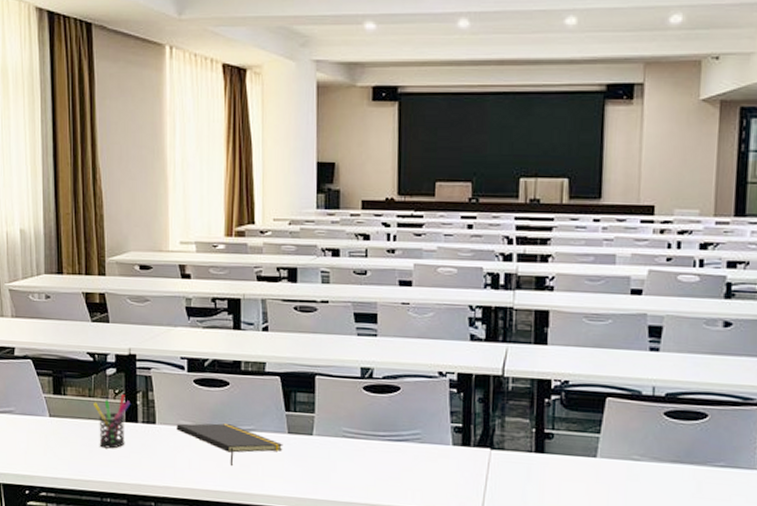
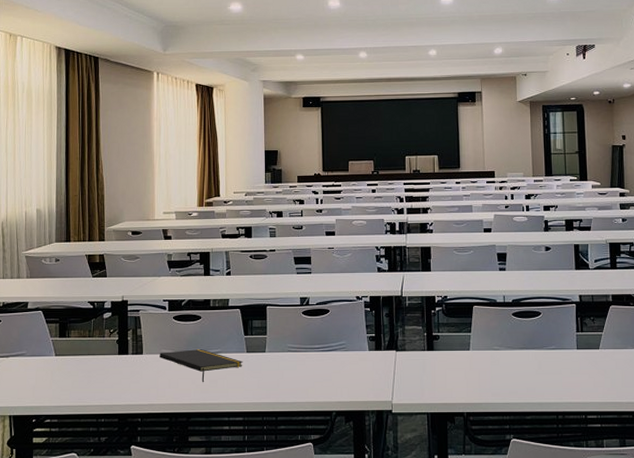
pen holder: present [94,394,131,449] -> none [92,333,123,378]

